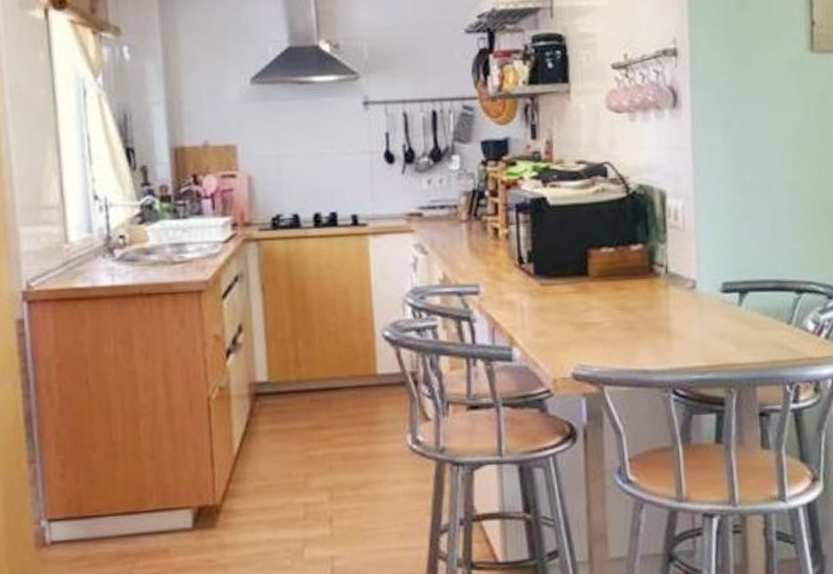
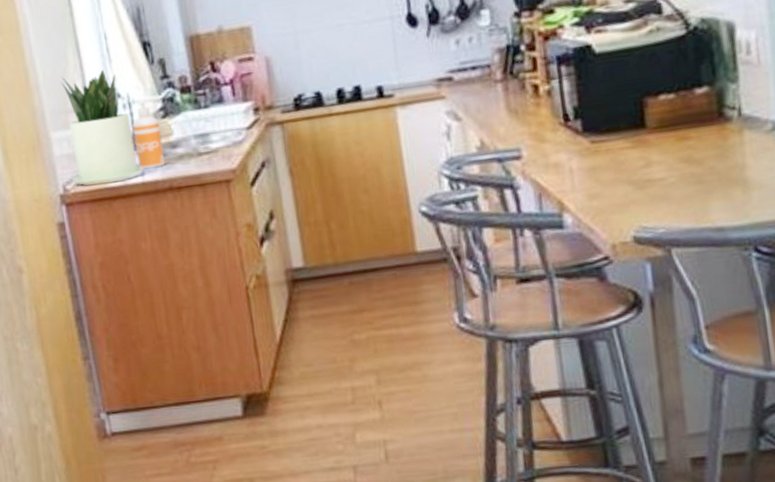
planter: none [36,170,115,285] -> present [61,69,144,186]
soap dispenser: none [107,205,137,273] -> present [132,100,165,170]

